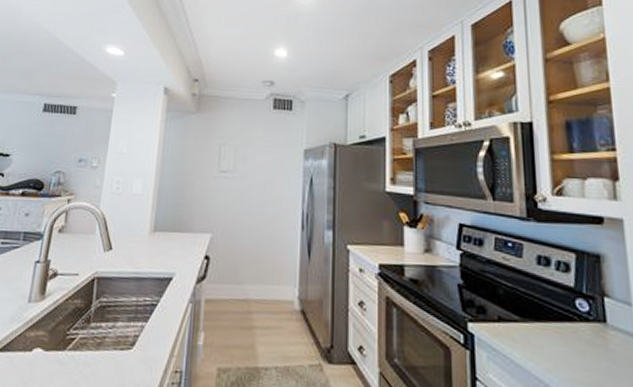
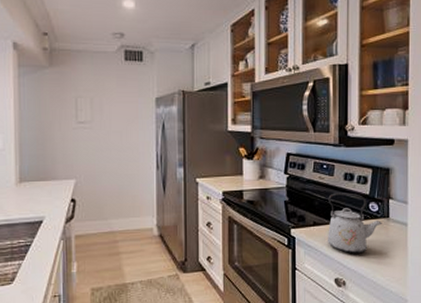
kettle: none [517,280,598,369] -> present [328,192,383,254]

